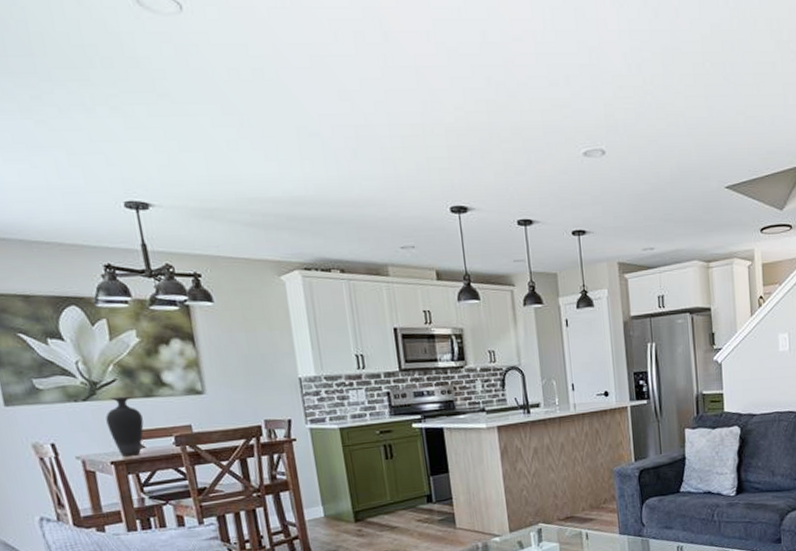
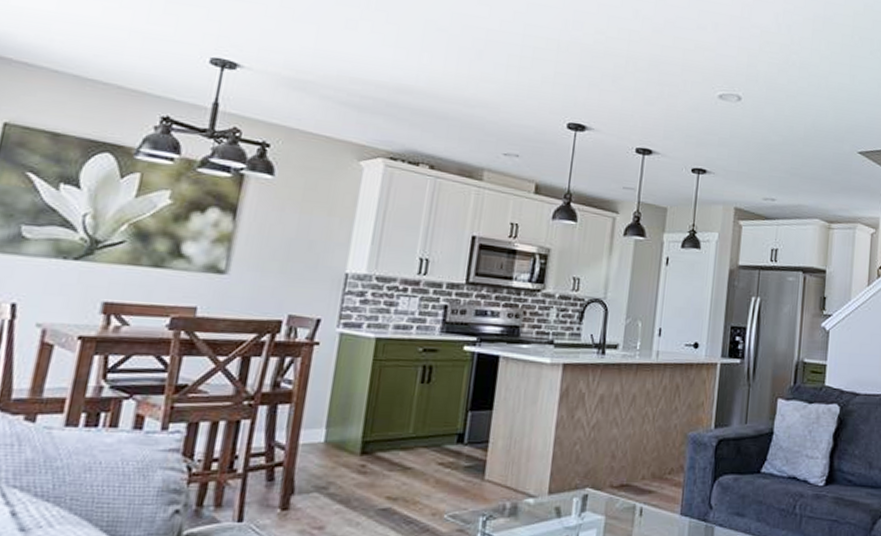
vase: present [105,396,144,458] -> none [91,260,141,335]

